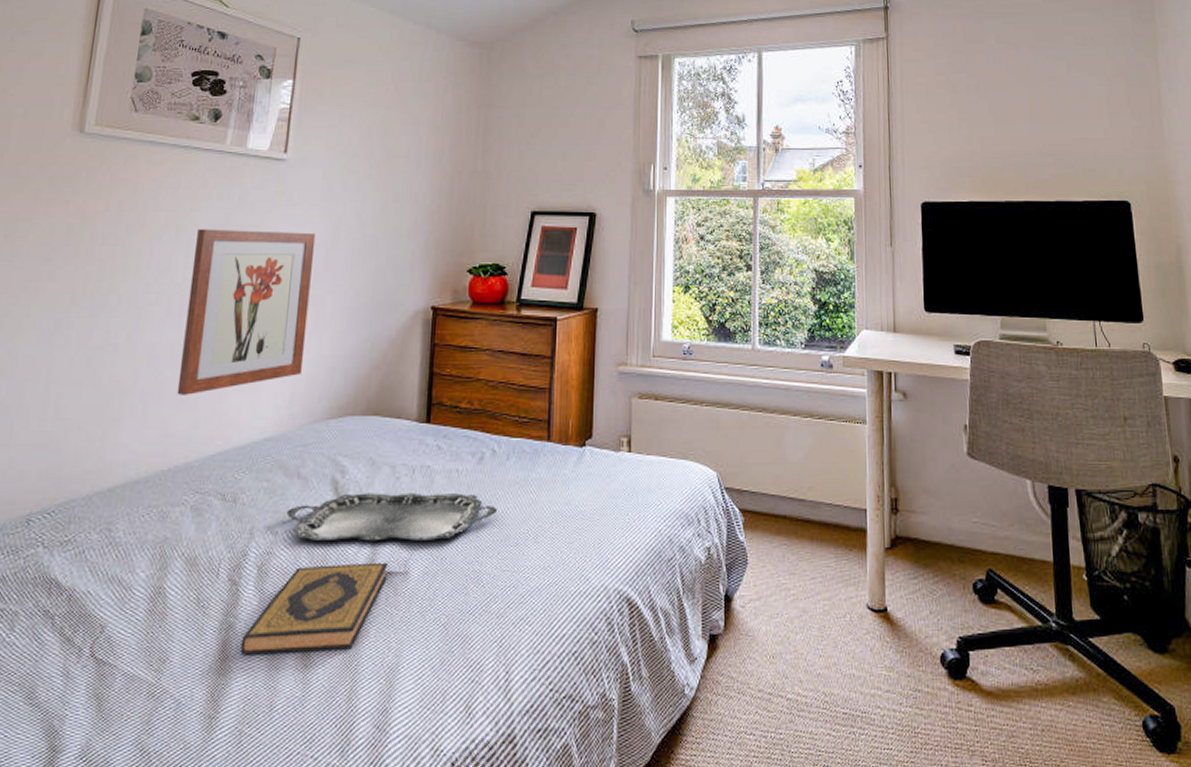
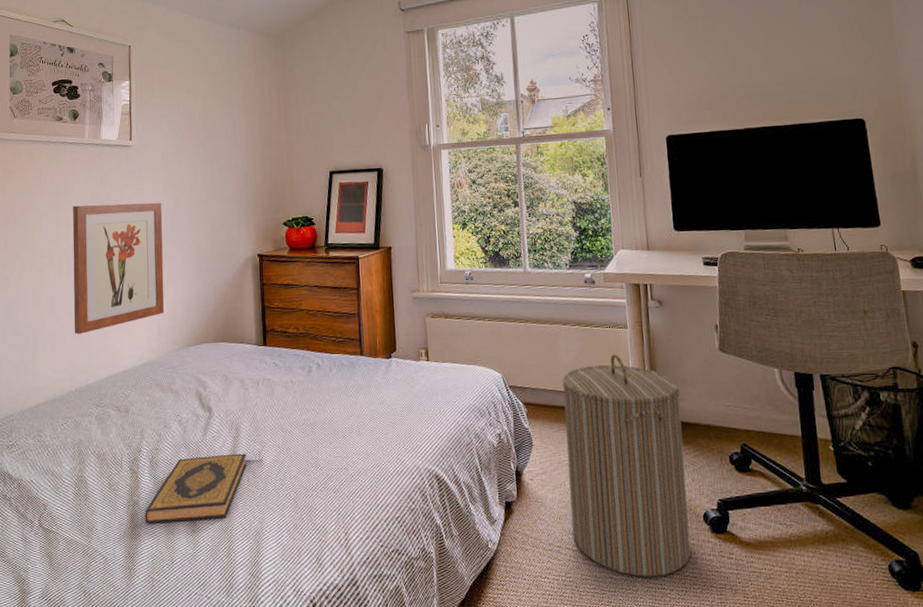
serving tray: present [286,492,497,541] -> none [166,399,326,439]
laundry hamper: none [787,454,925,734] -> present [562,354,691,577]

